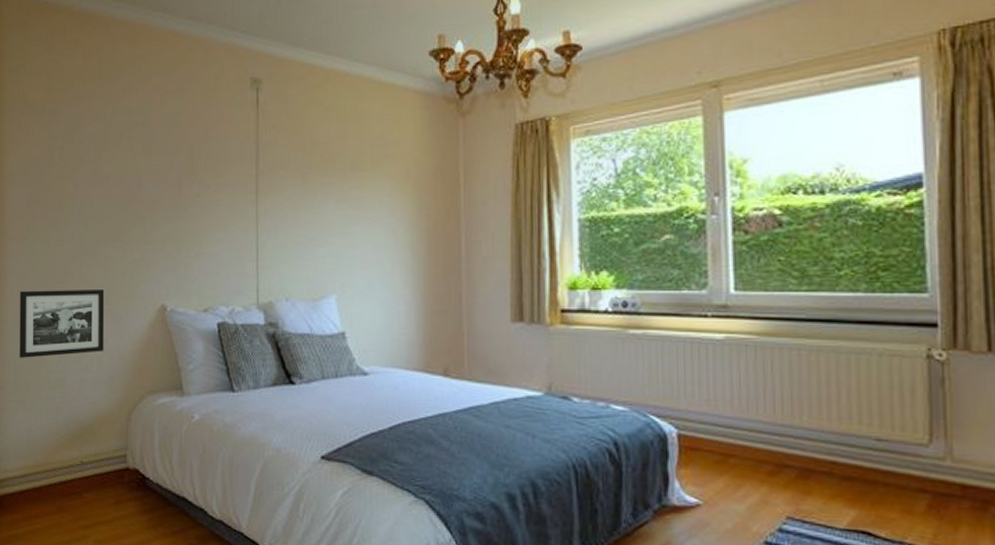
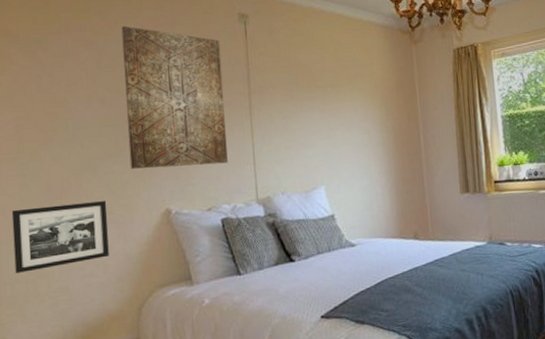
wall art: none [129,93,229,258] -> present [121,25,228,169]

